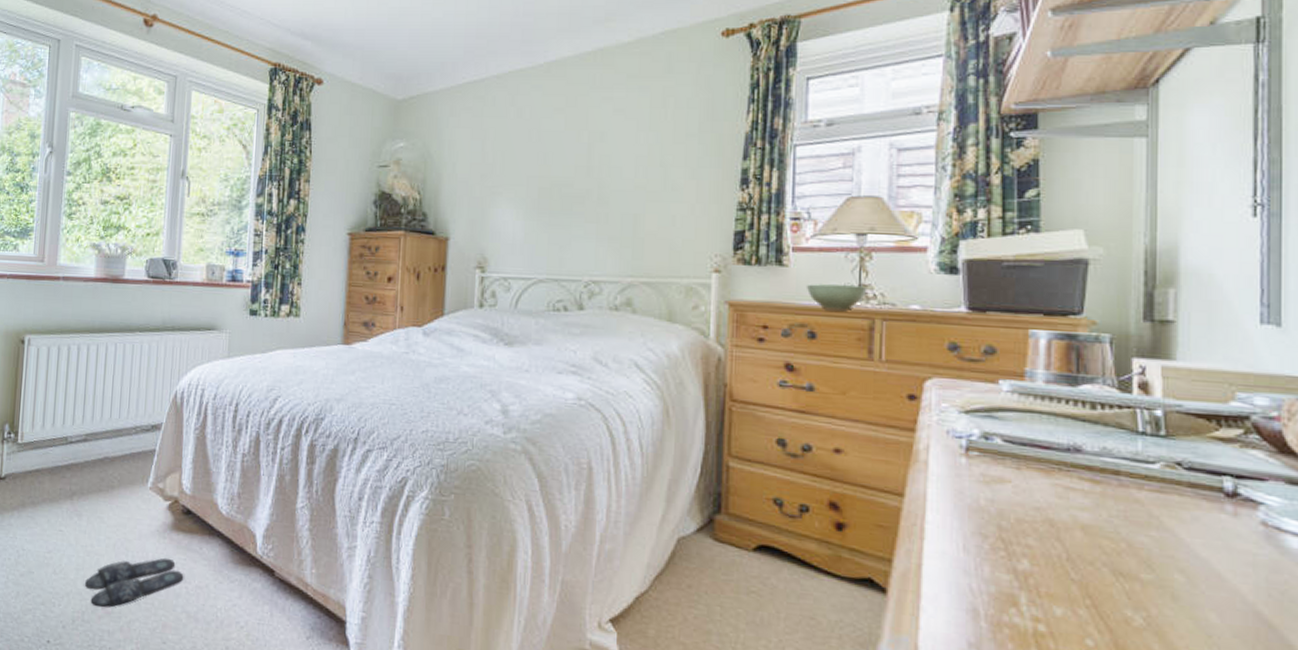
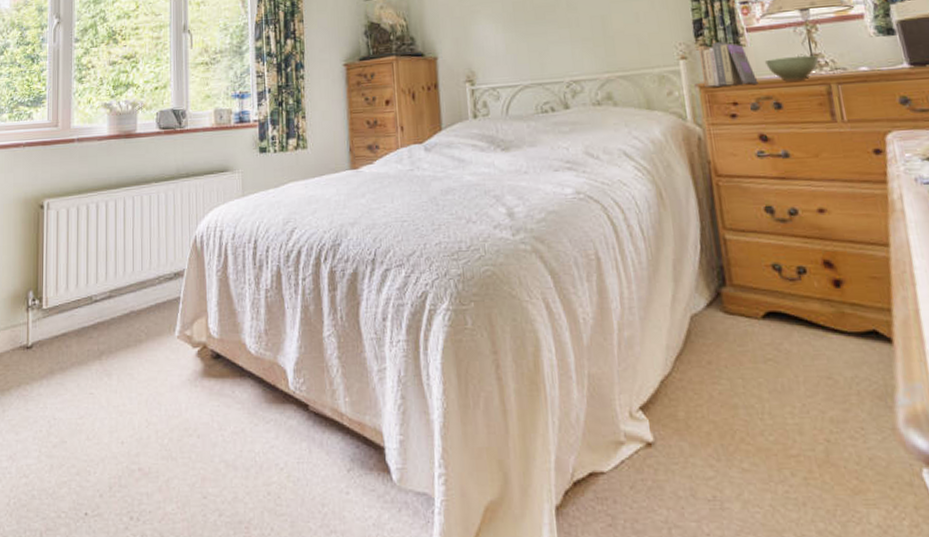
slippers: present [85,557,183,607] -> none [120,407,218,468]
books: none [733,258,795,310] -> present [698,42,759,89]

